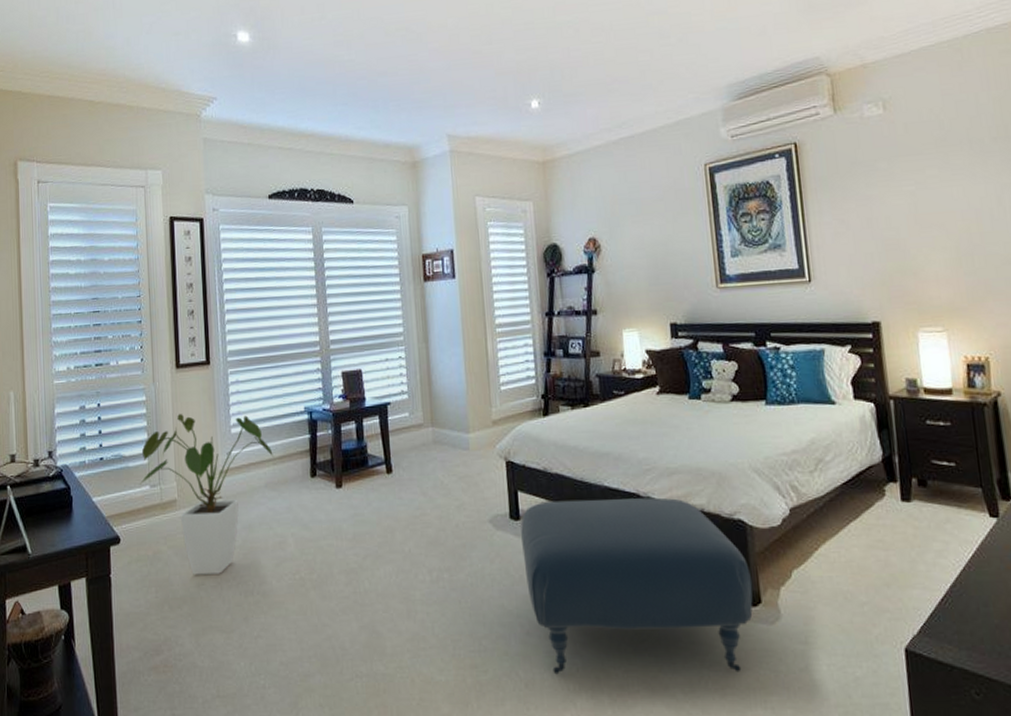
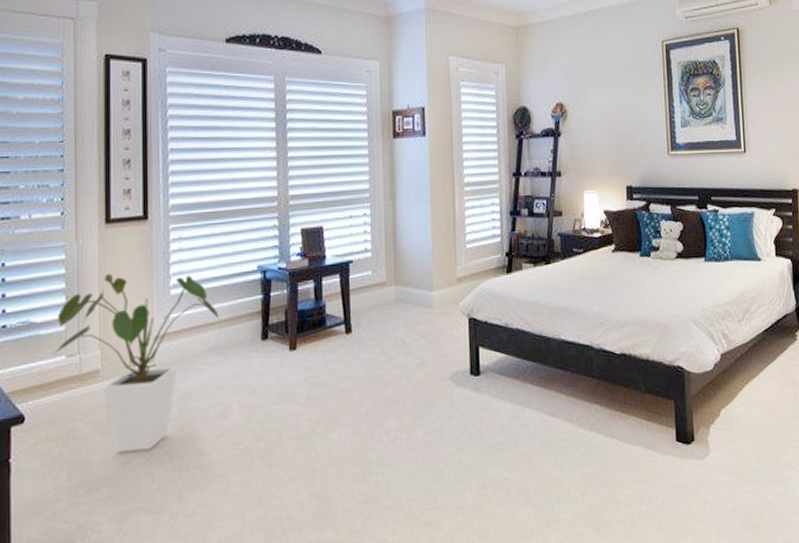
ottoman: present [520,497,753,675] -> none [480,349,688,524]

